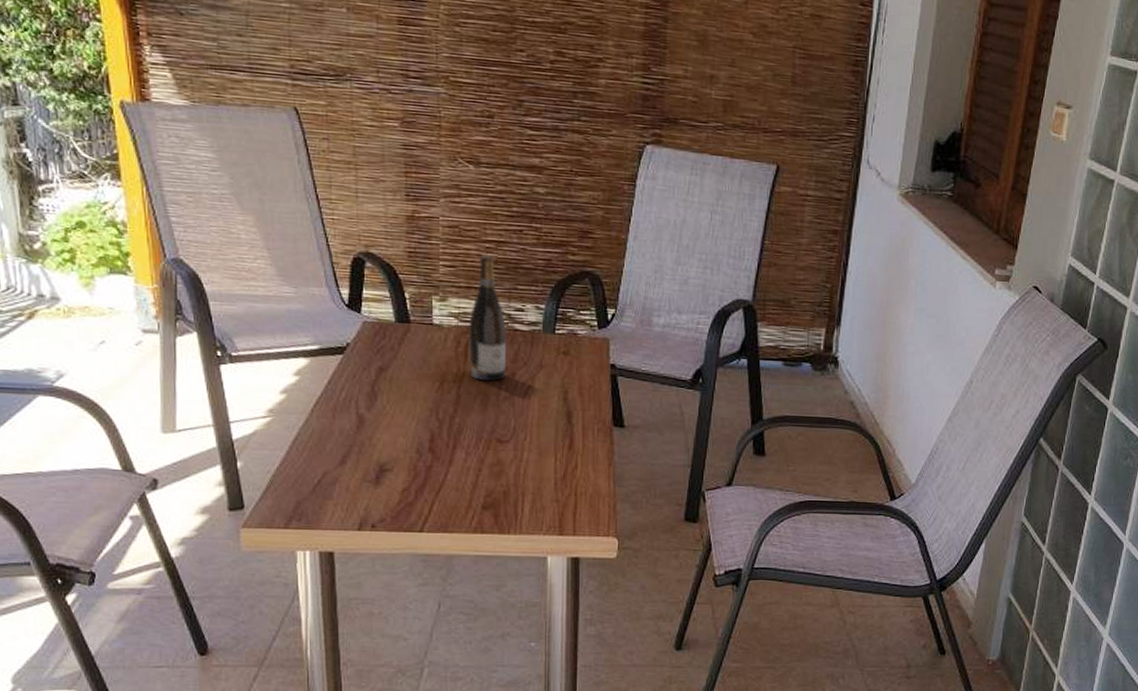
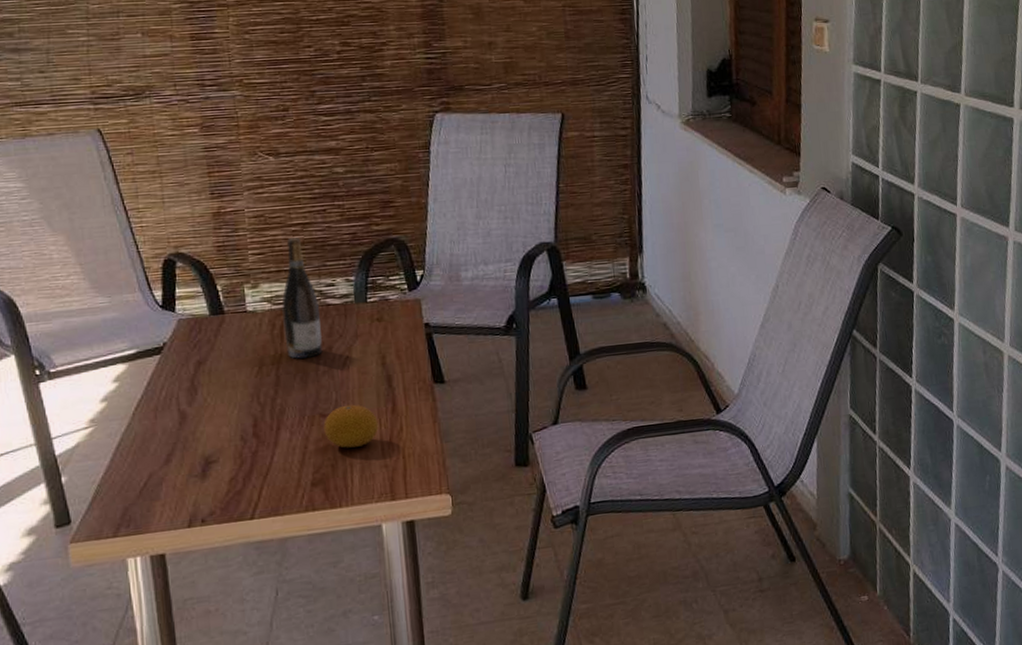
fruit: none [500,434,554,478] -> present [323,404,379,448]

